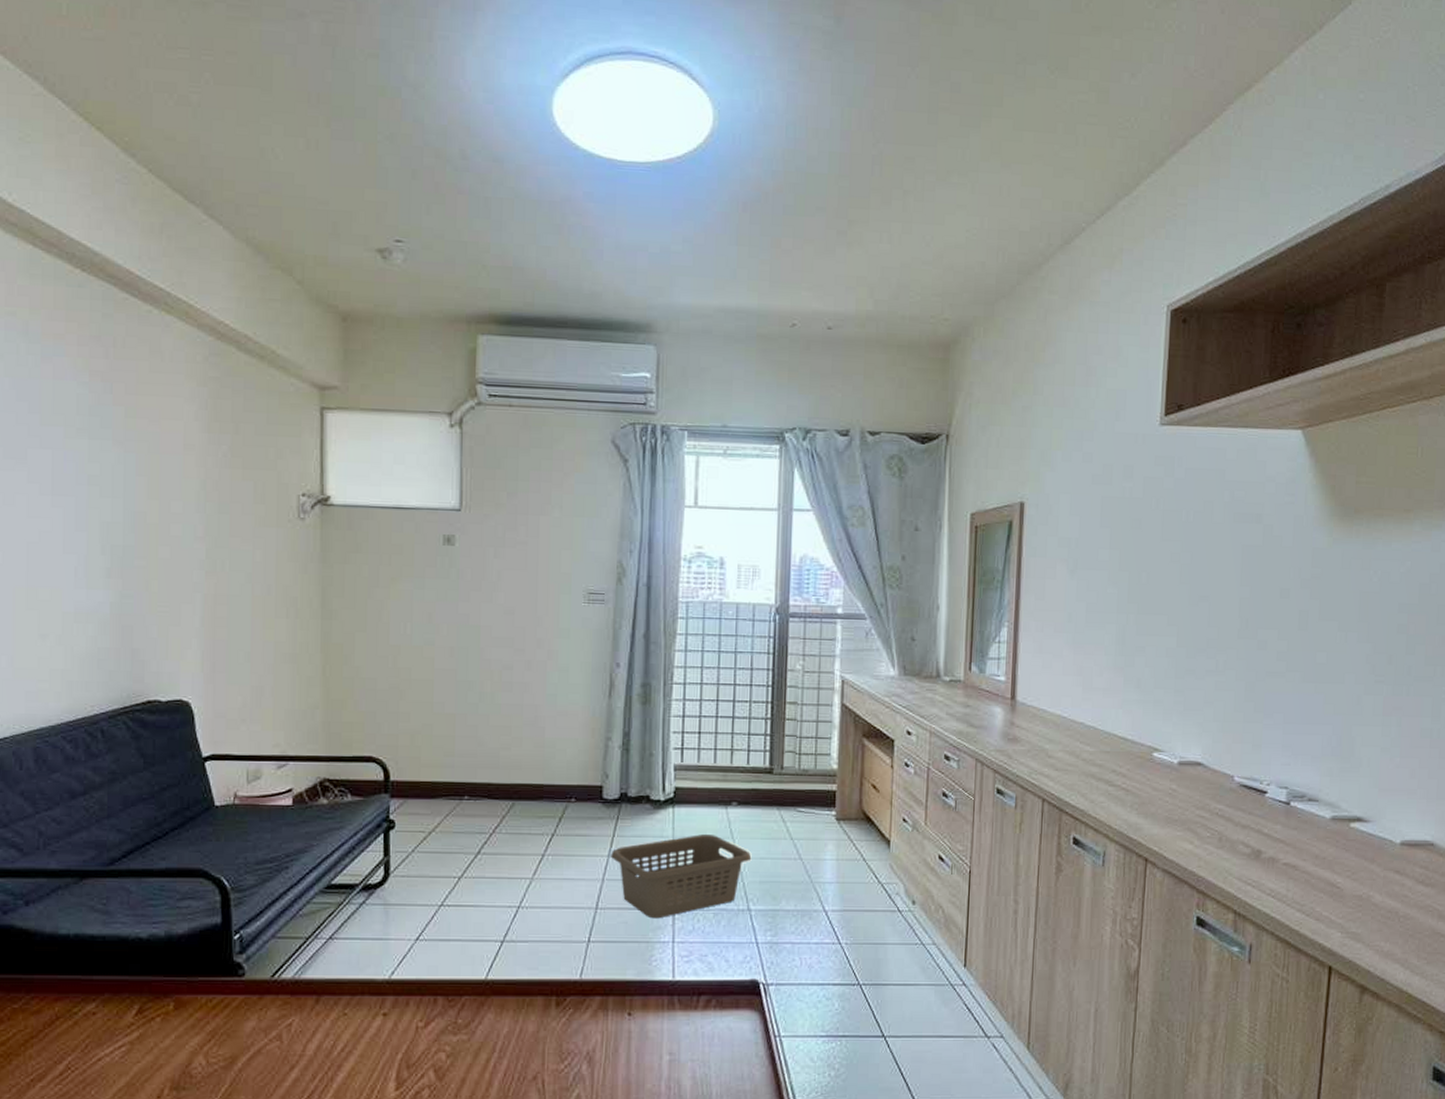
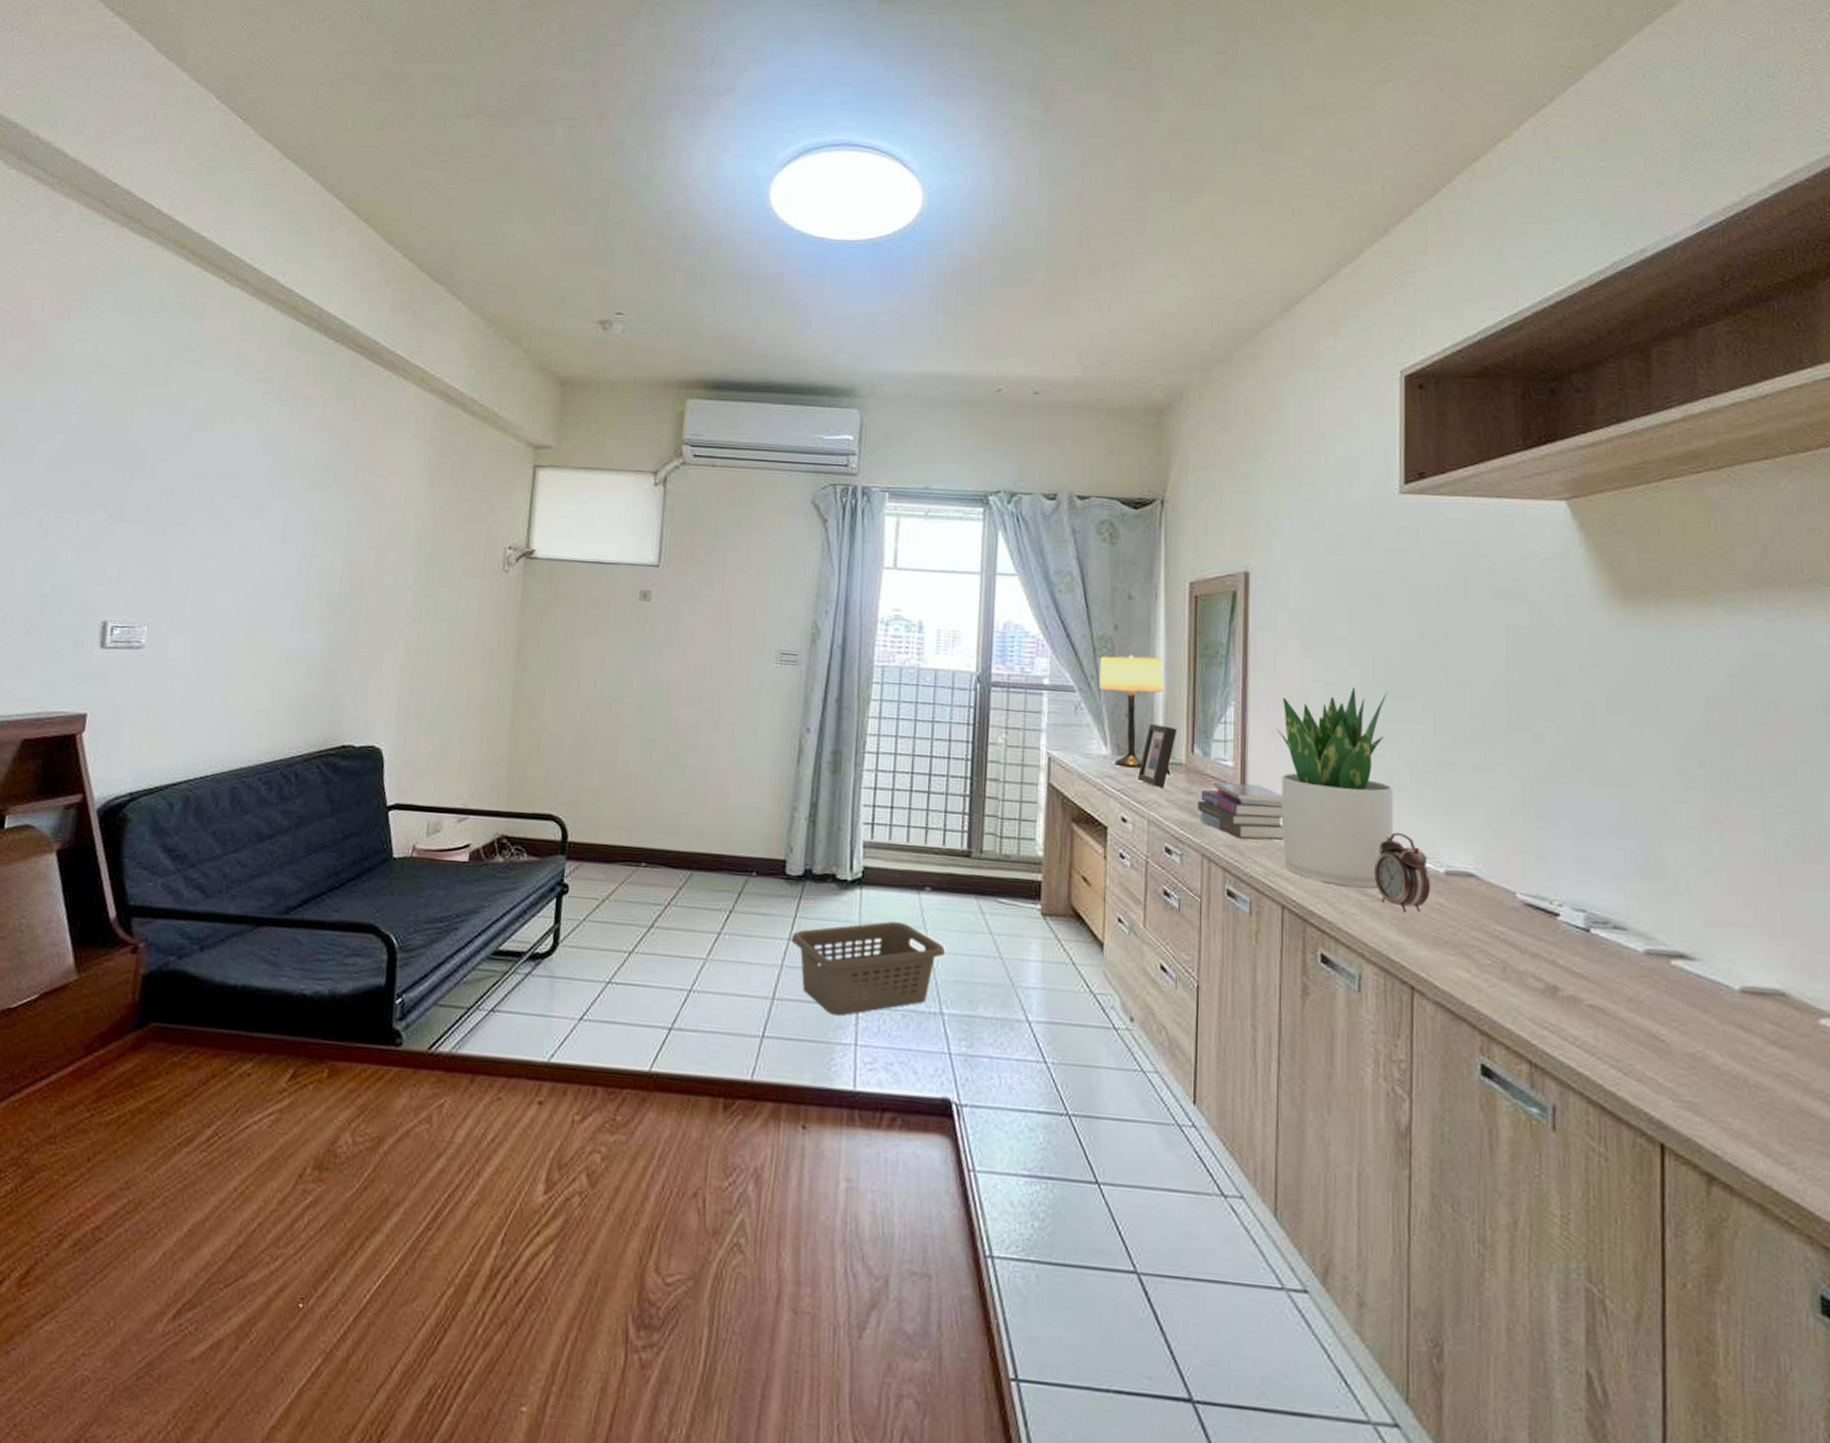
table lamp: none [888,583,946,686] -> present [1099,654,1164,768]
picture frame: none [920,645,956,704] -> present [1136,723,1177,790]
books: none [973,695,1047,744] -> present [1197,781,1284,840]
planter: none [1043,606,1140,780] -> present [1276,687,1393,888]
alarm clock: none [1119,731,1166,799] -> present [1373,832,1431,914]

